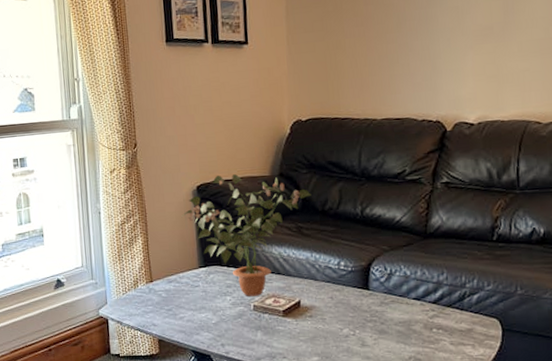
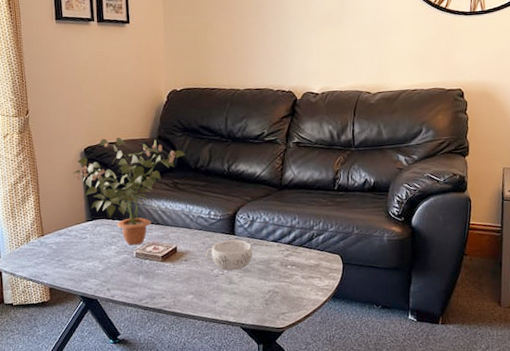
decorative bowl: none [333,295,391,331] -> present [205,240,253,271]

